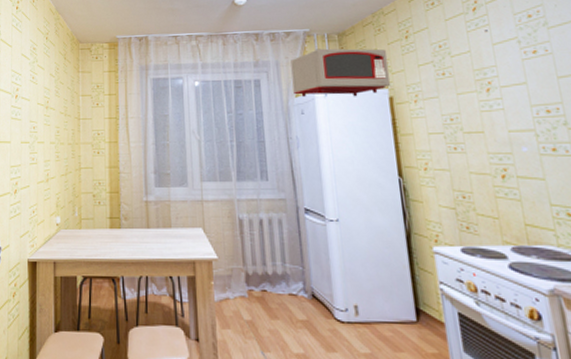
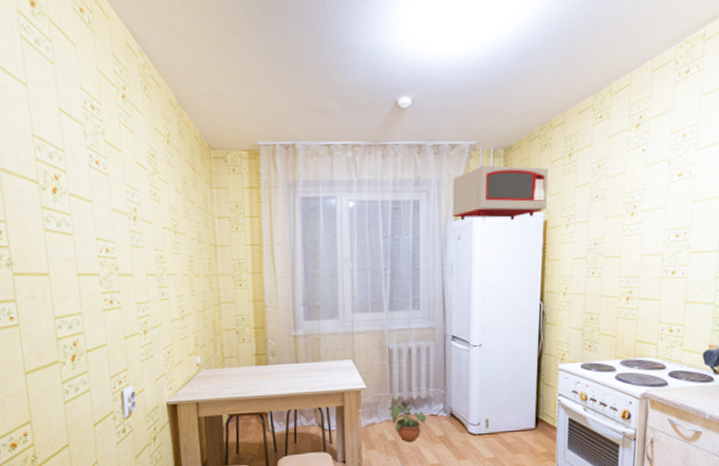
potted plant: none [242,271,286,324] -> present [389,397,427,442]

